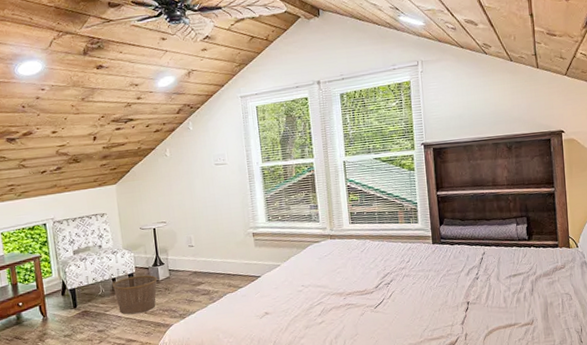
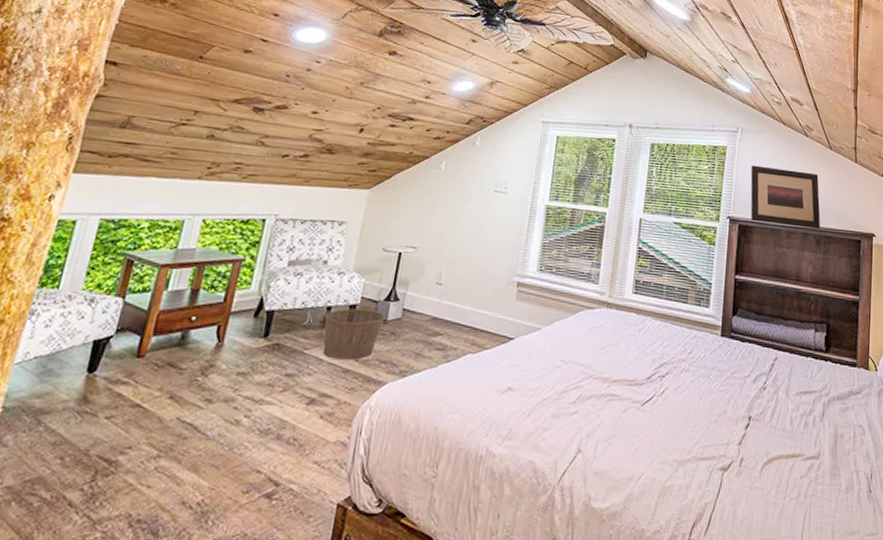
picture frame: none [436,87,510,143] -> present [750,165,821,229]

